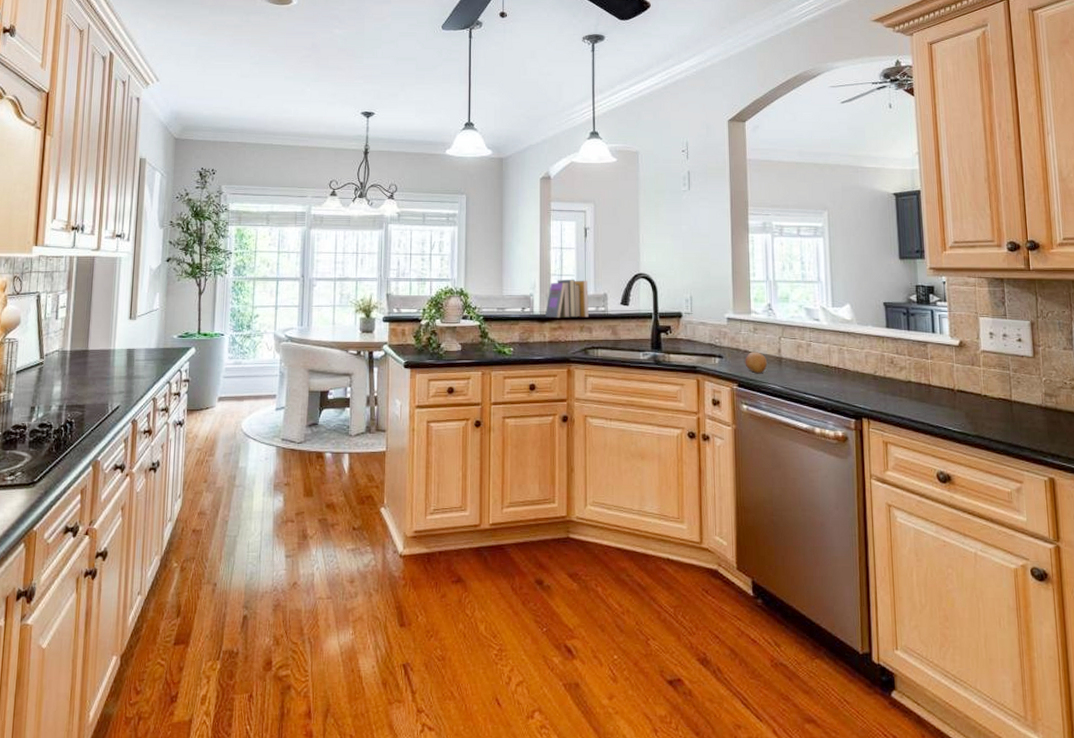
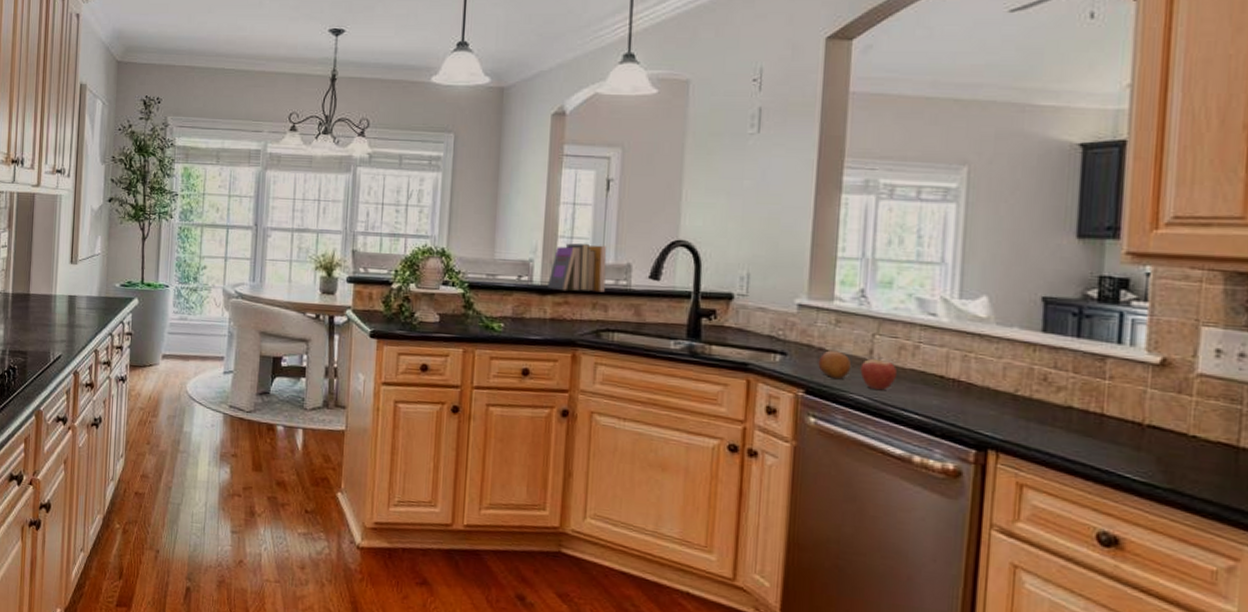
fruit: none [773,351,799,380] -> present [860,352,898,391]

